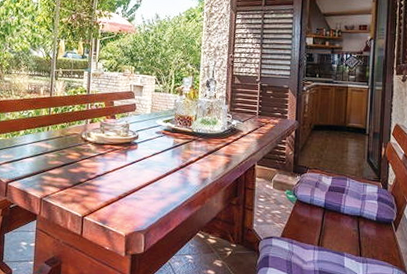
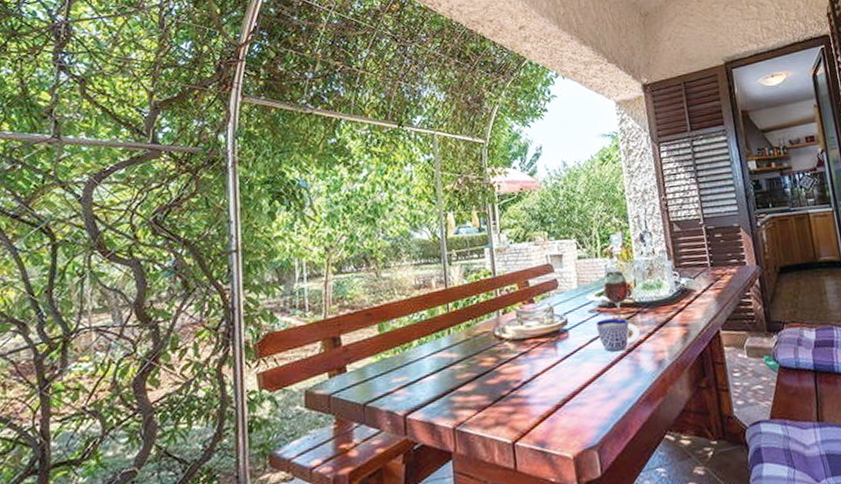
cup: none [159,140,193,166] -> present [596,317,640,352]
wineglass: none [170,105,190,156] -> present [603,270,632,335]

